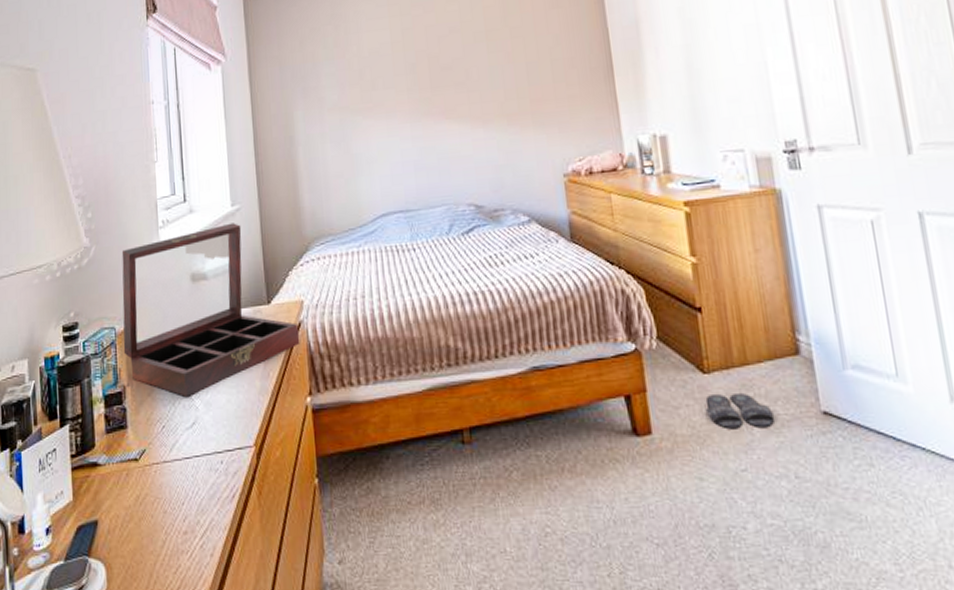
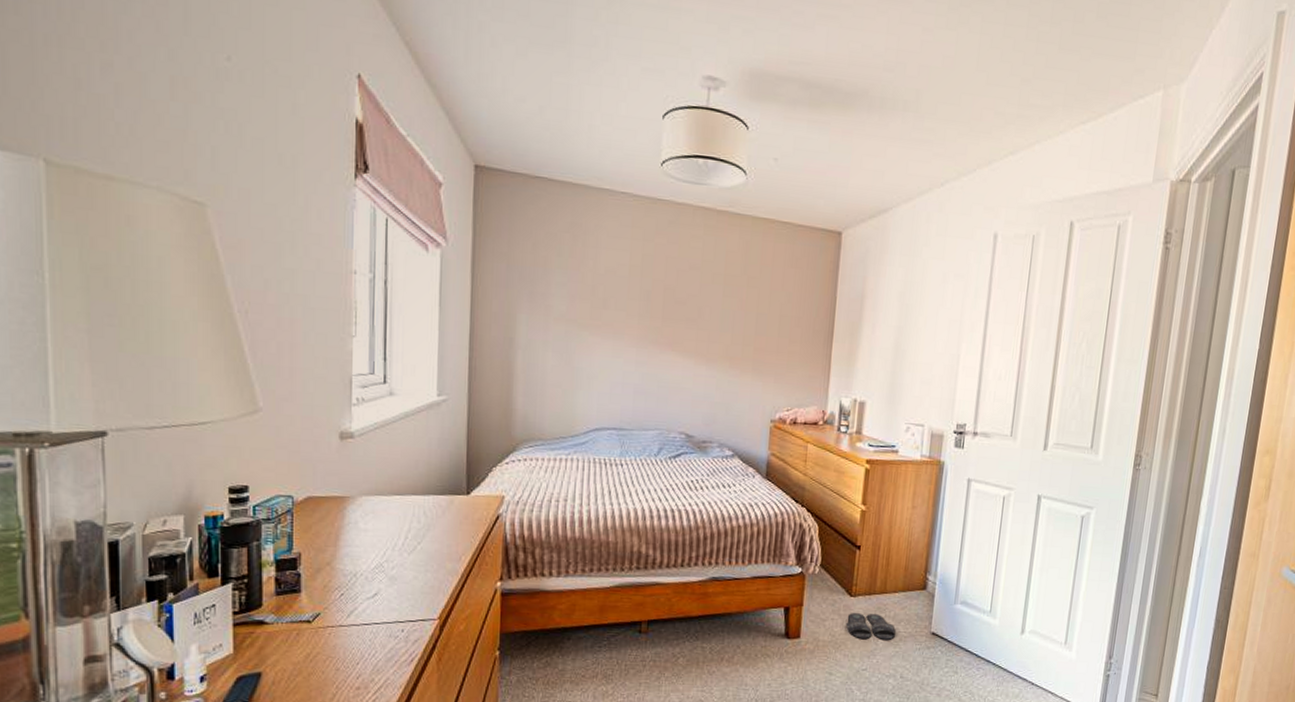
jewelry box: present [121,223,300,397] -> none [301,412,497,570]

